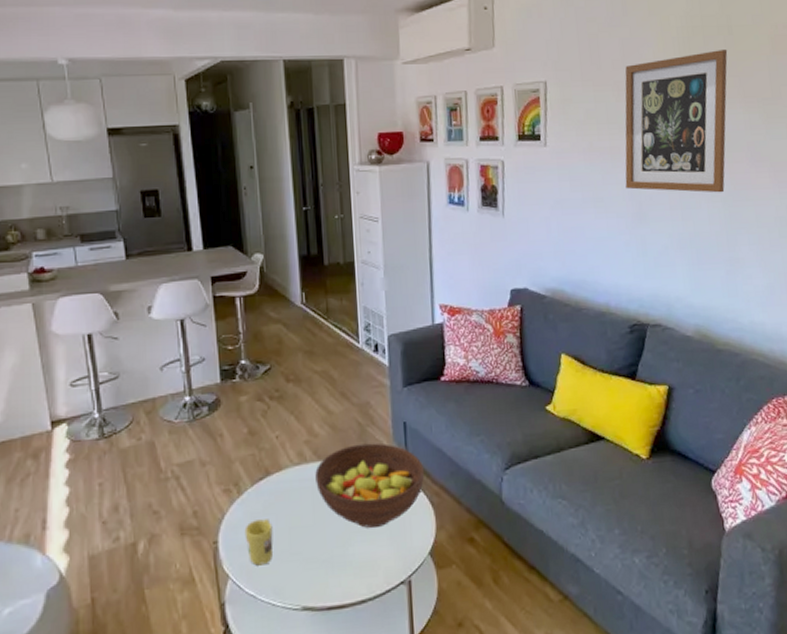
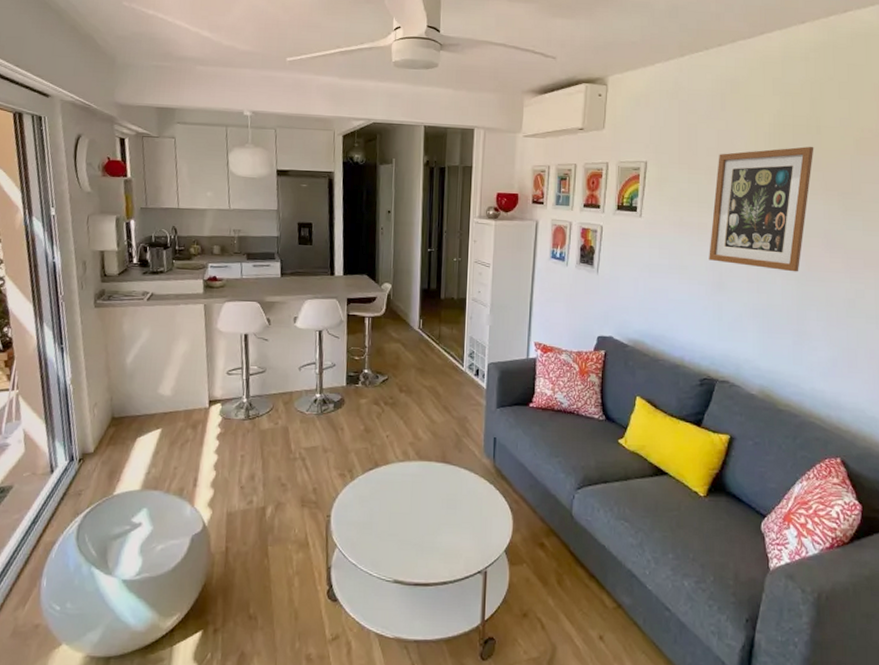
mug: present [244,519,273,566] -> none [353,502,376,541]
fruit bowl: present [315,443,425,528] -> none [415,451,508,523]

